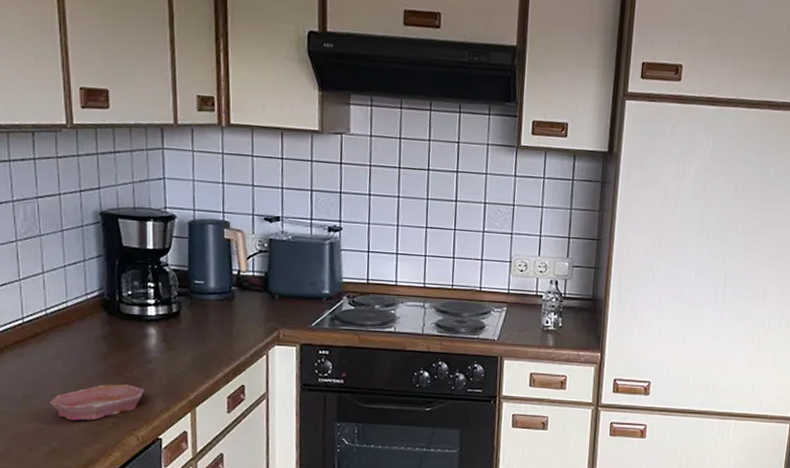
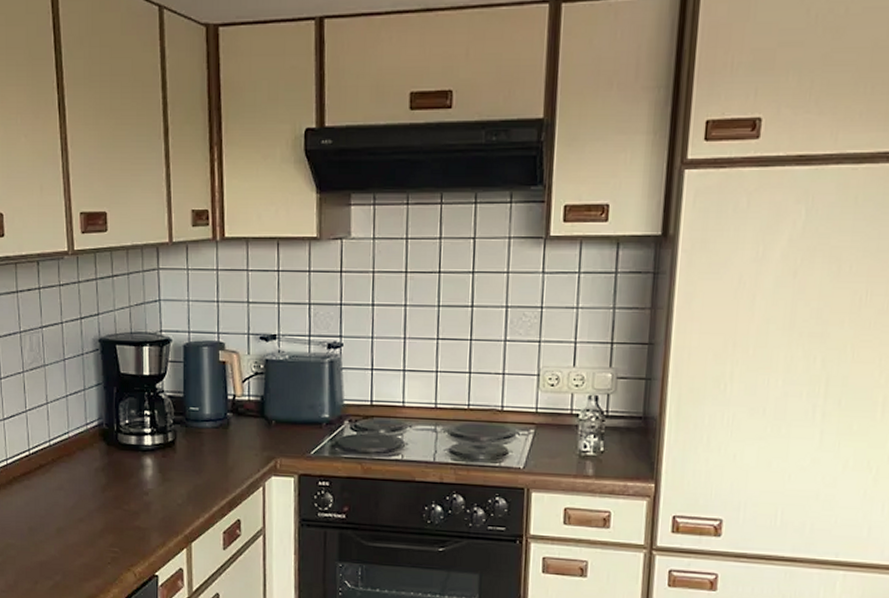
bowl: present [49,384,144,421] -> none [53,517,141,555]

